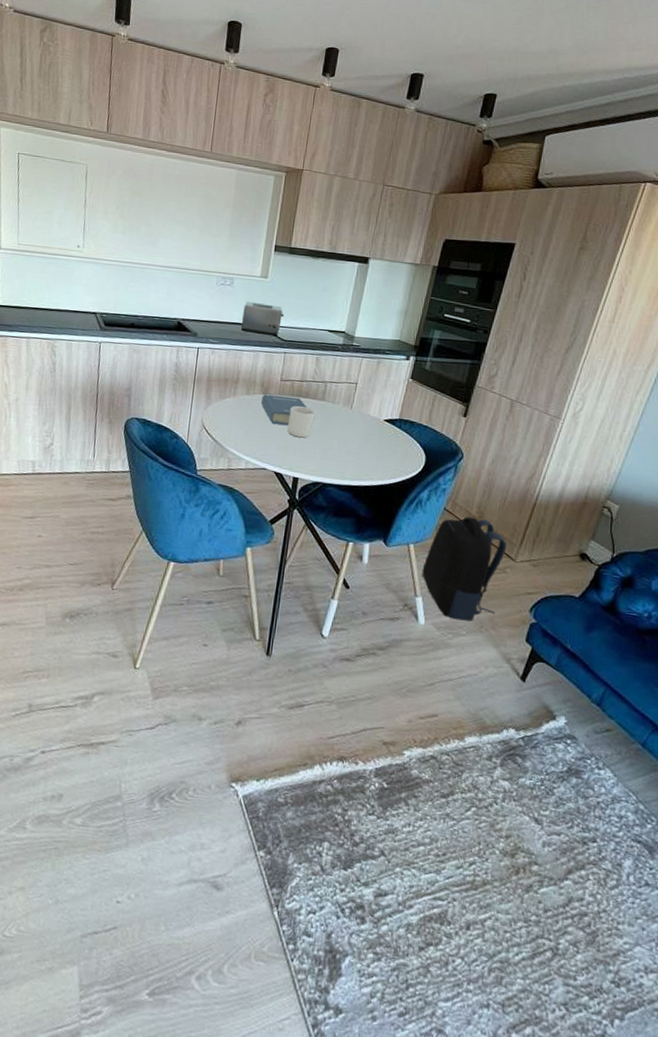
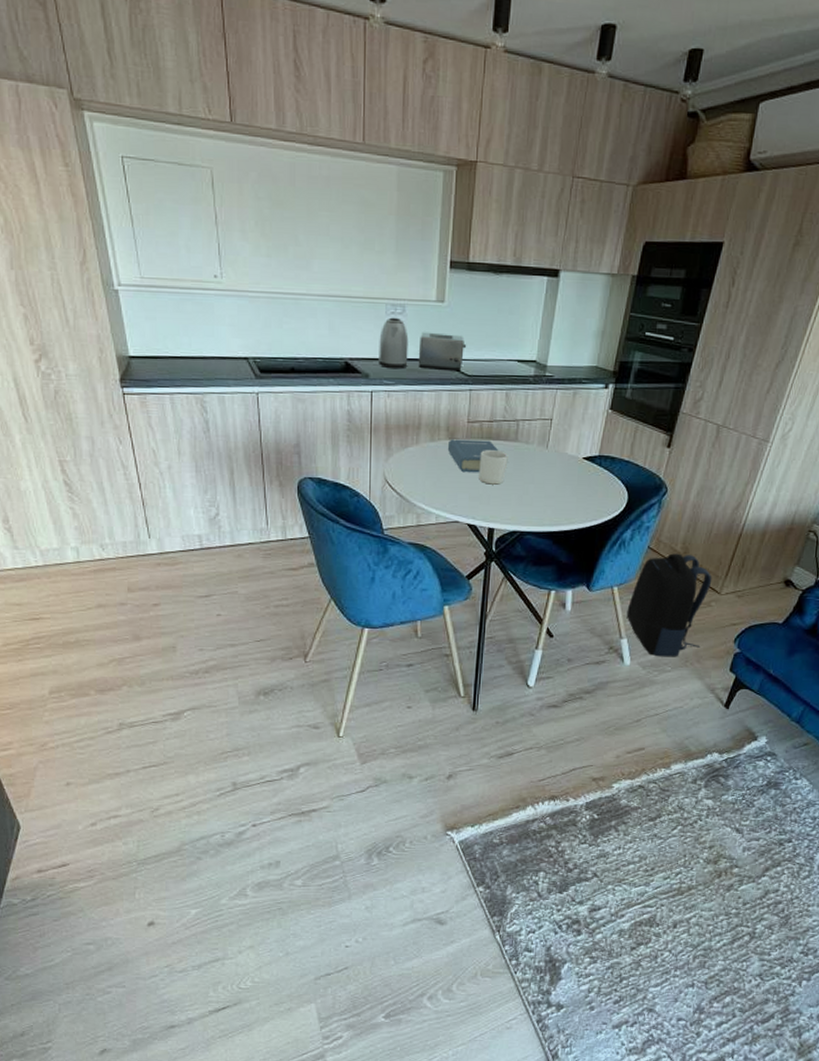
kettle: none [206,288,235,331] -> present [379,317,409,369]

